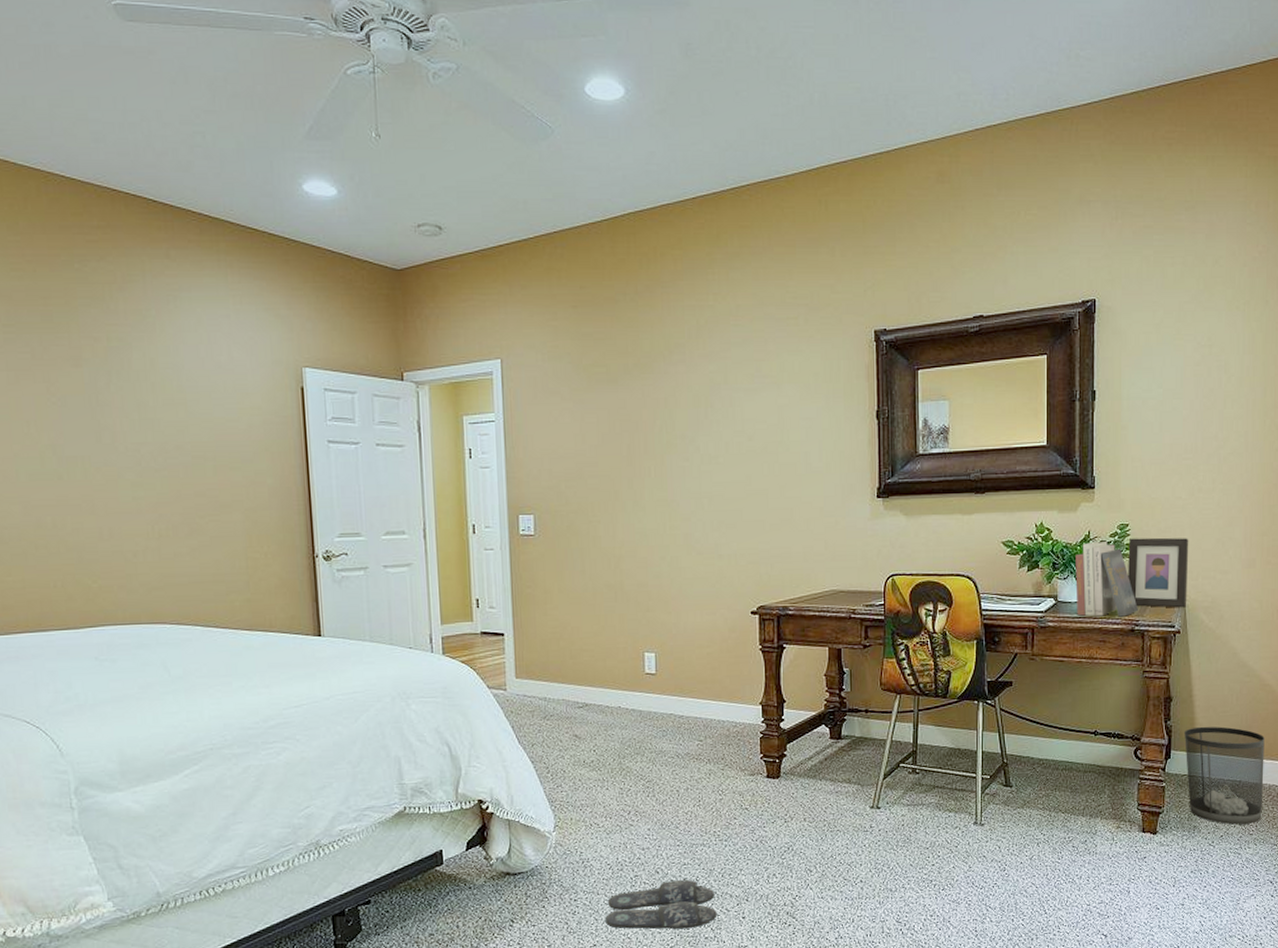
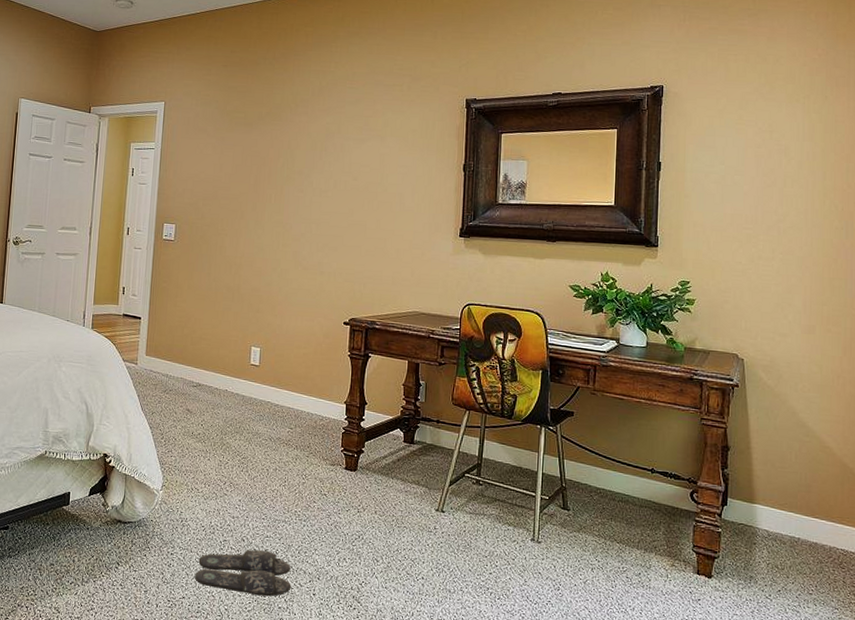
books: present [1075,540,1138,617] -> none [637,293,697,365]
picture frame: present [1128,537,1189,608] -> none [688,294,749,364]
waste bin: present [1183,726,1265,825] -> none [741,478,825,583]

